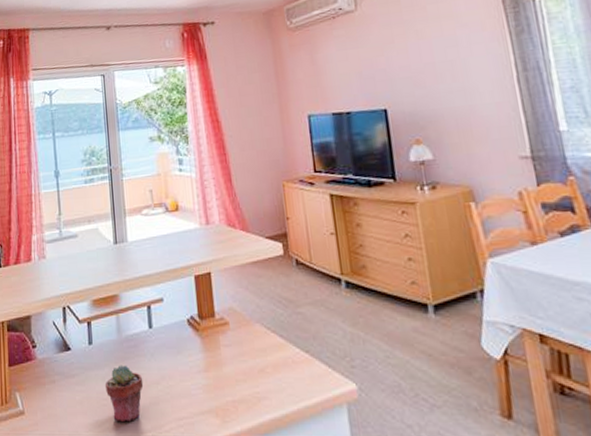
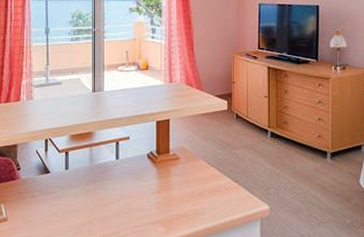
potted succulent: present [104,365,144,421] -> none [76,186,108,228]

